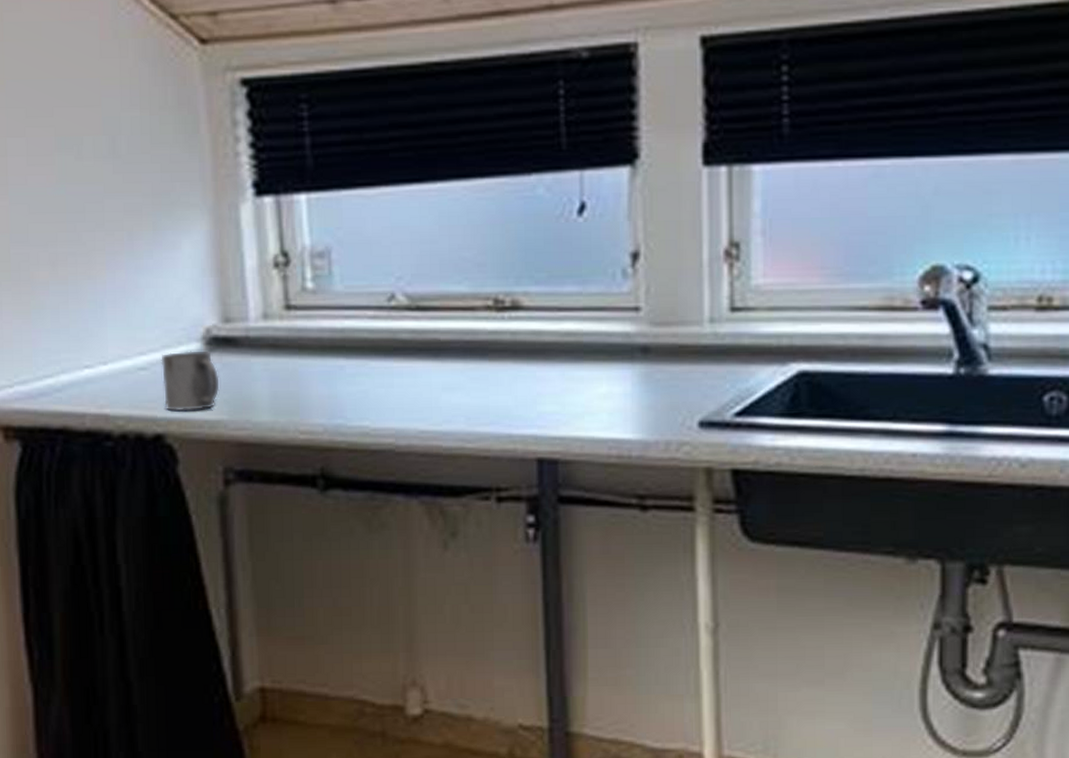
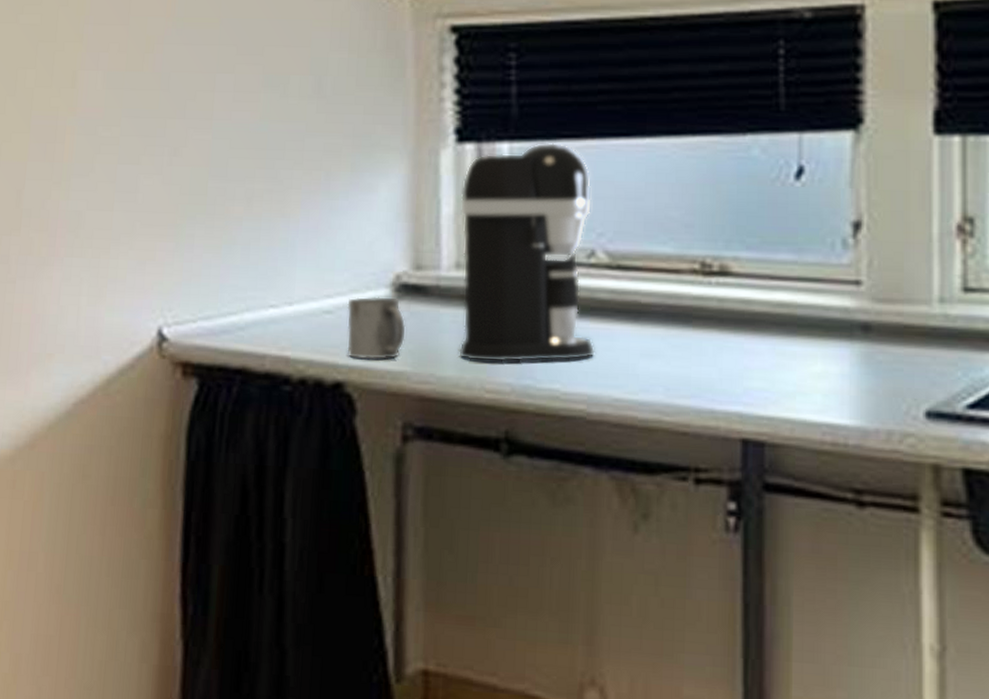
coffee maker: none [263,192,400,406] -> present [459,143,595,363]

